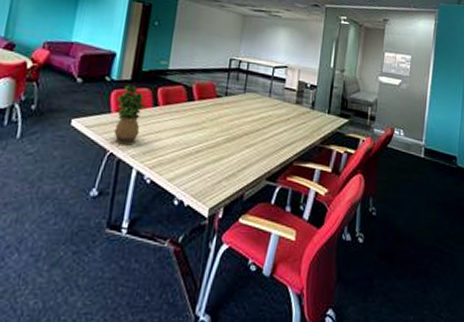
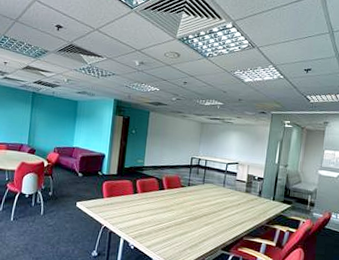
potted plant: present [114,85,146,146] -> none [106,178,129,222]

